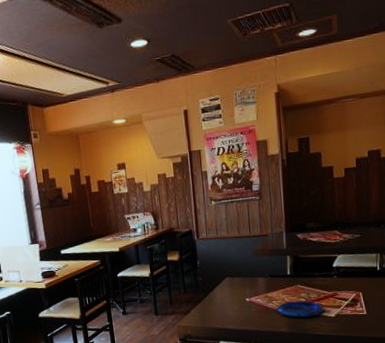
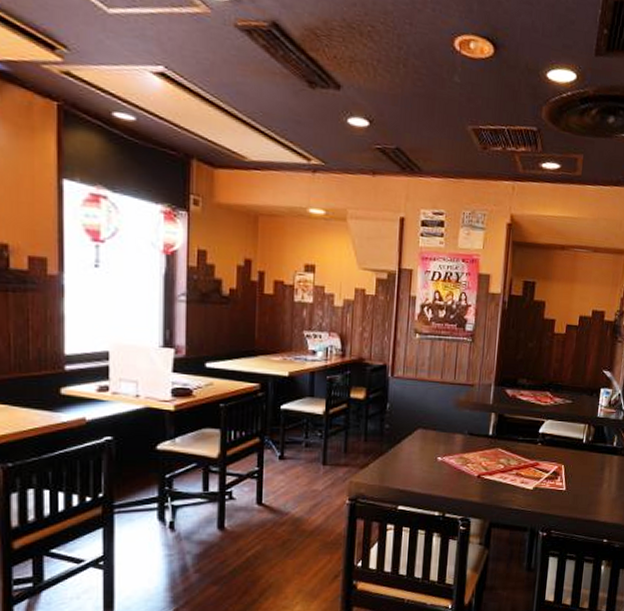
ashtray: present [276,300,324,318] -> none [470,466,523,487]

